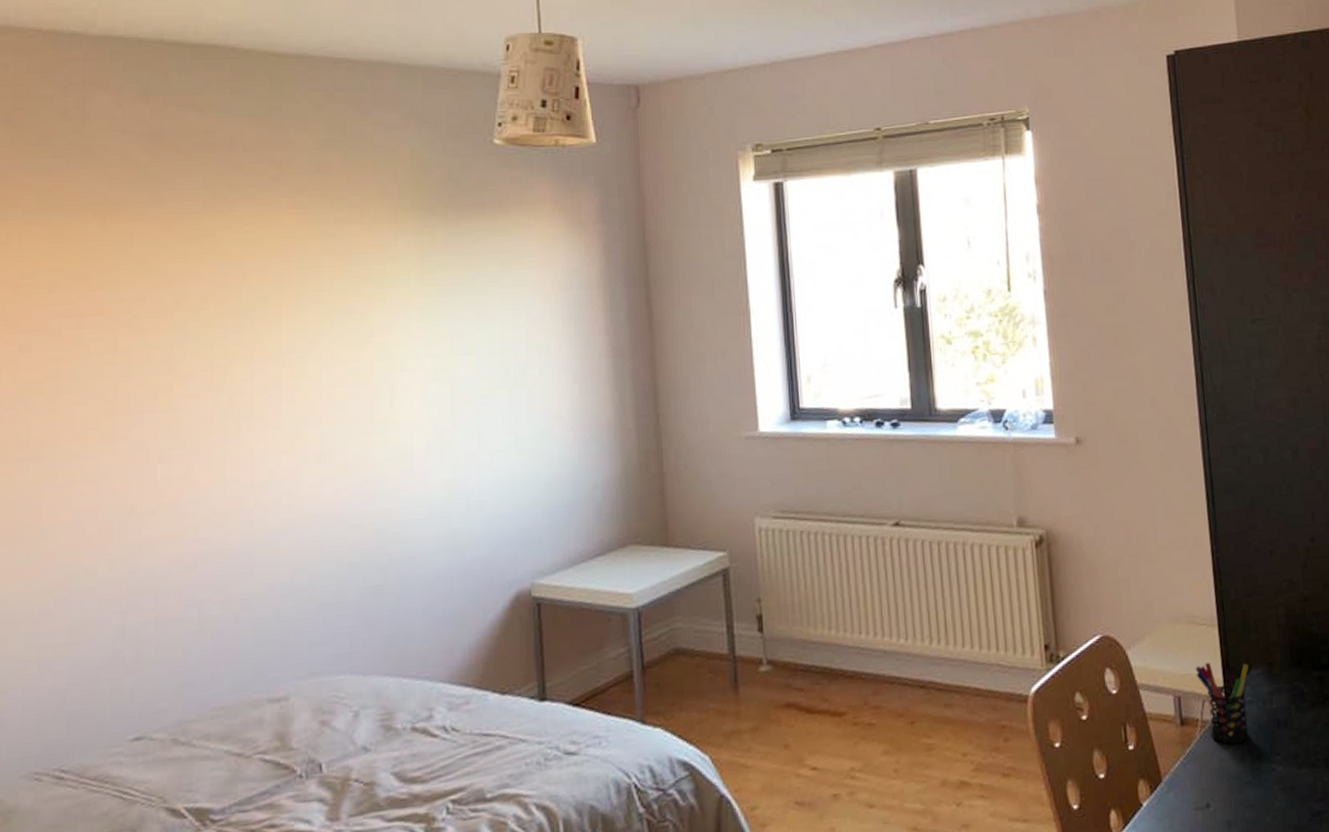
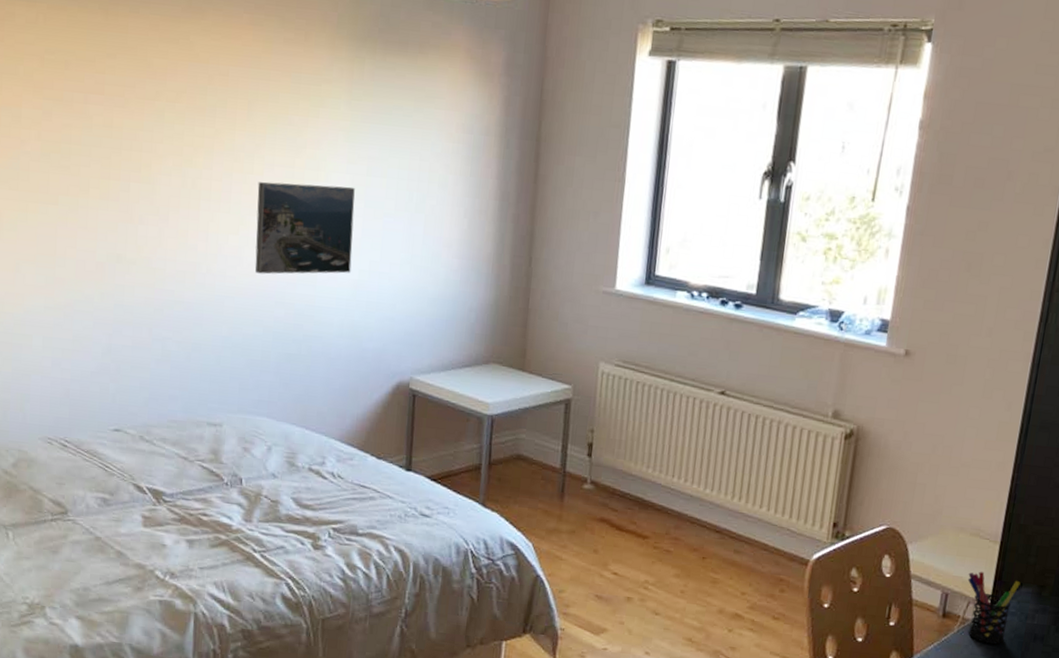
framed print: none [315,371,443,495] -> present [255,181,355,275]

